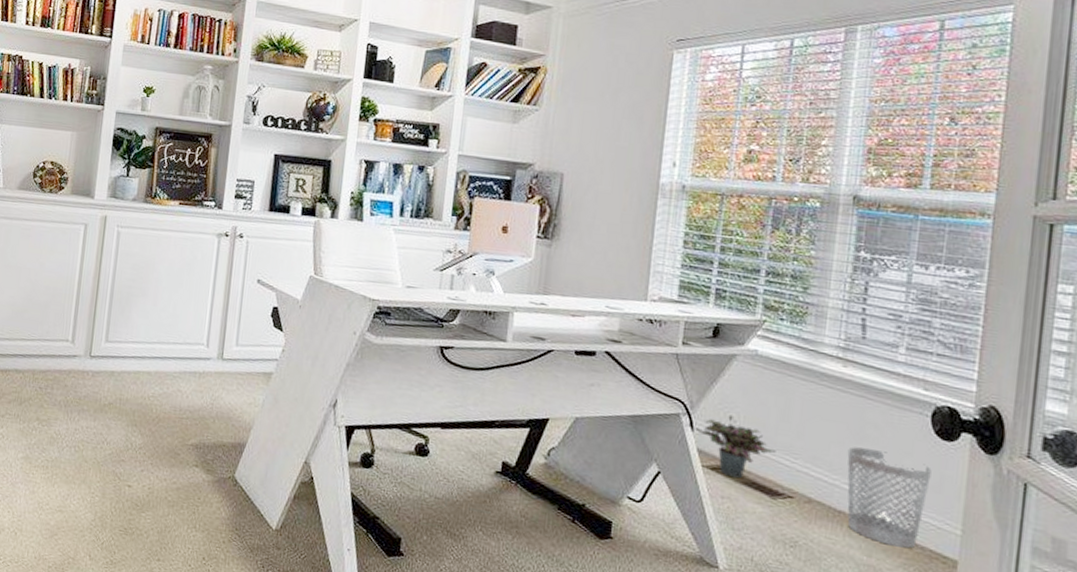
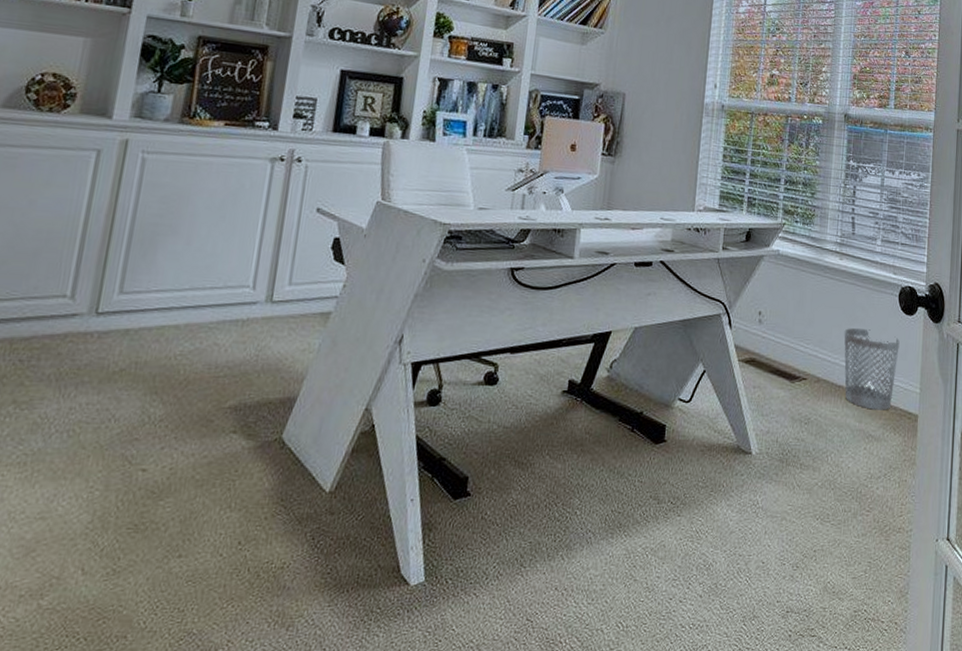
potted plant: present [696,419,776,479] -> none [733,316,794,368]

